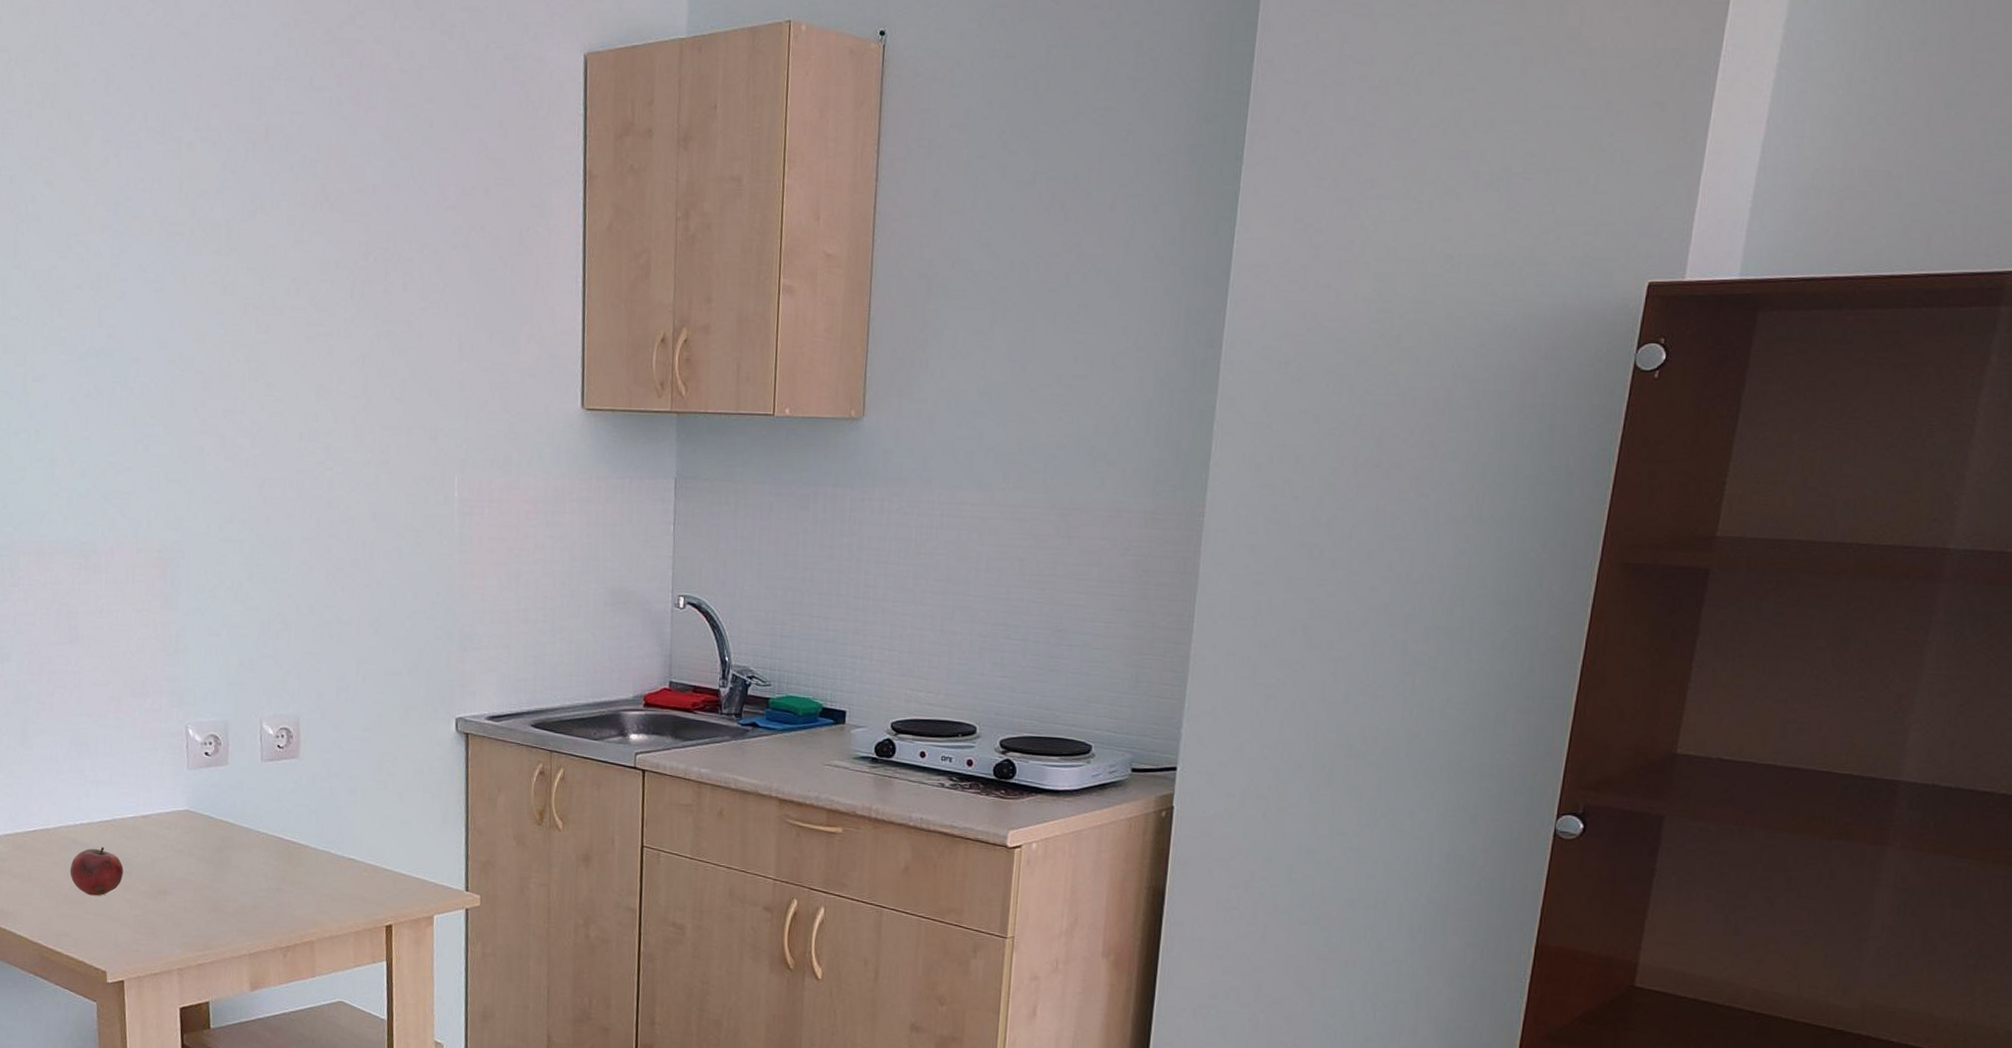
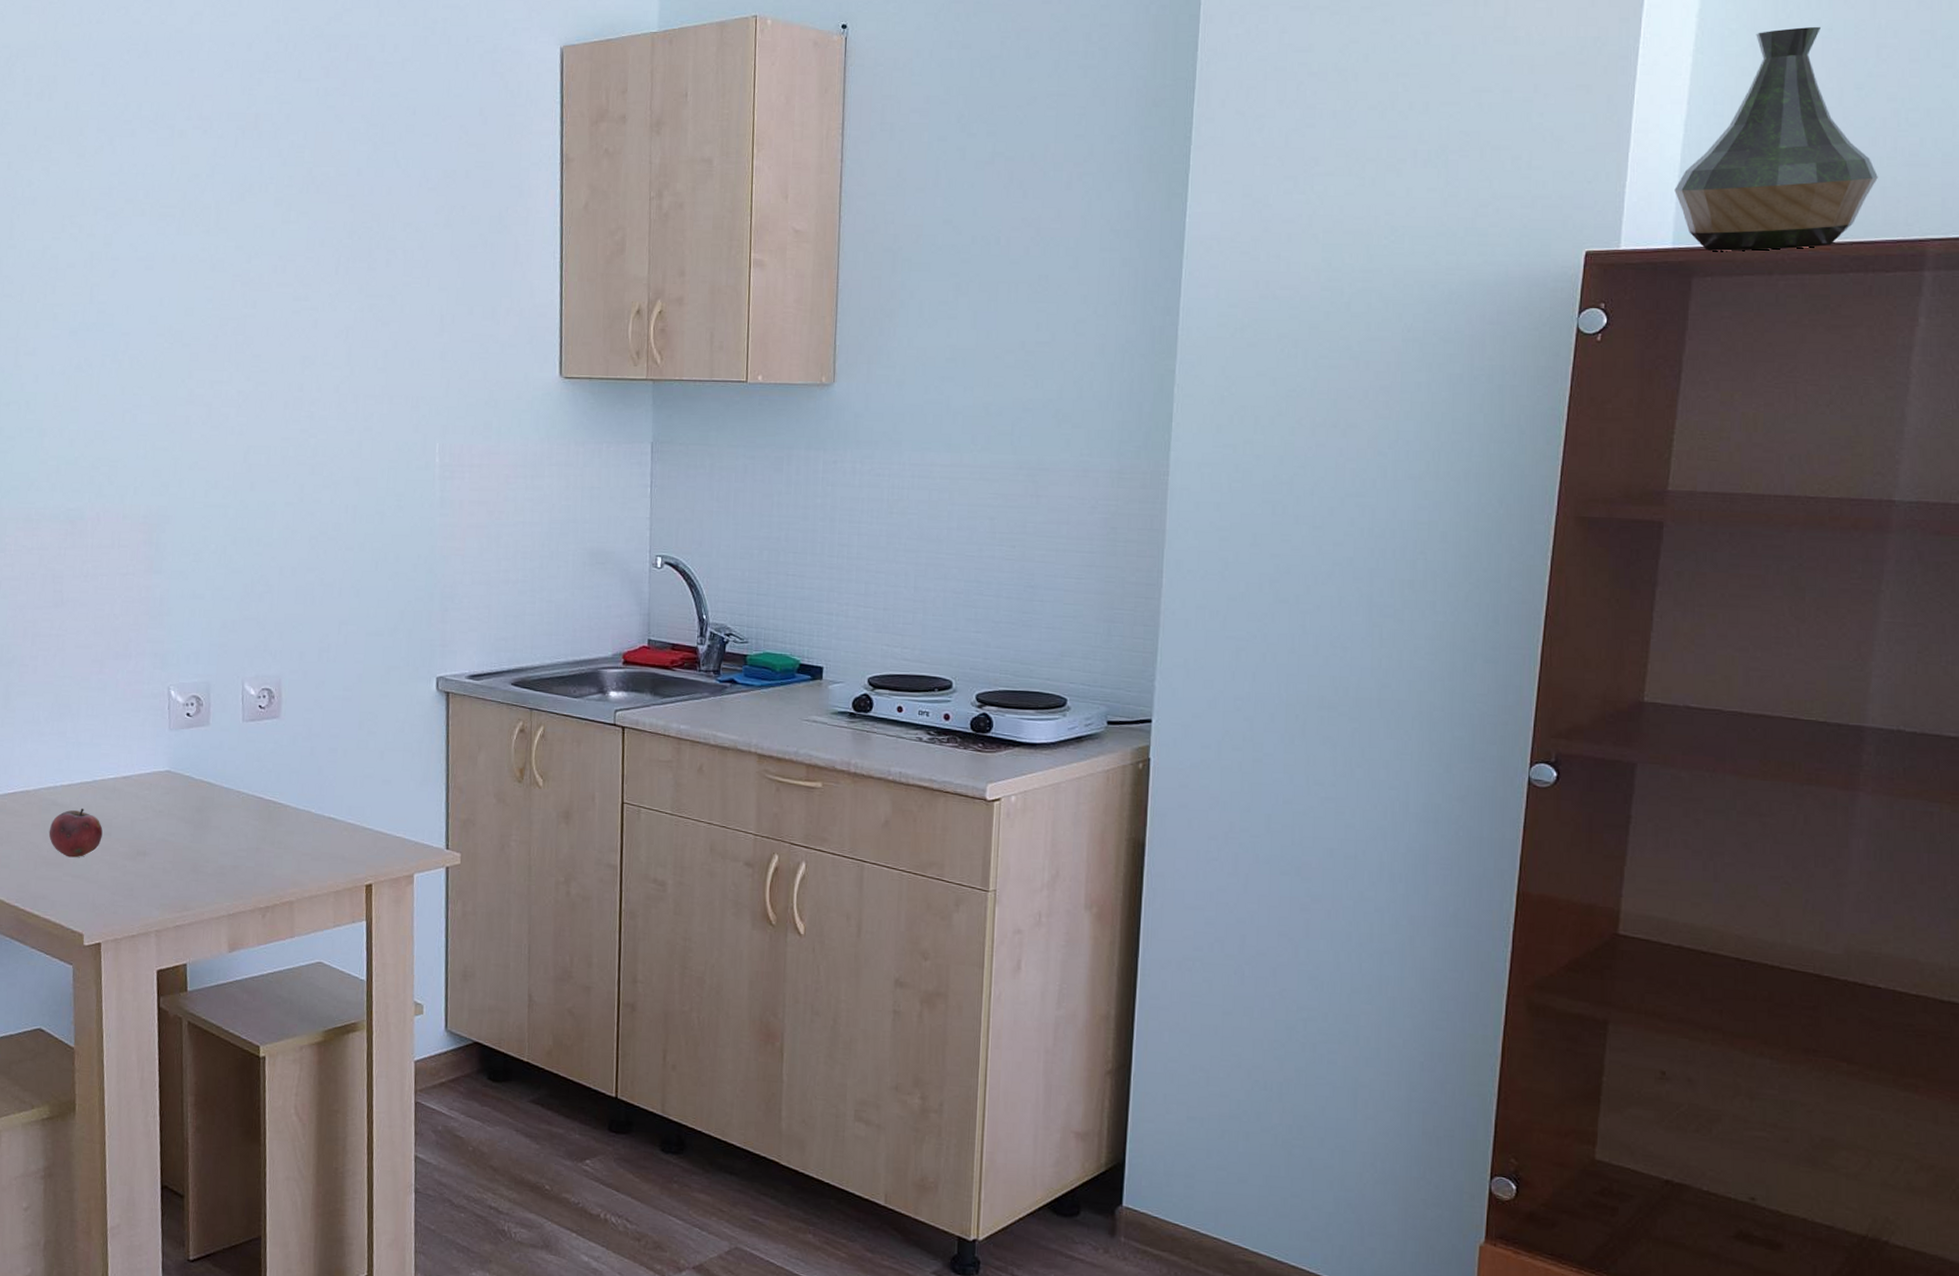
vase: none [1746,39,1961,284] -> present [1674,26,1878,251]

